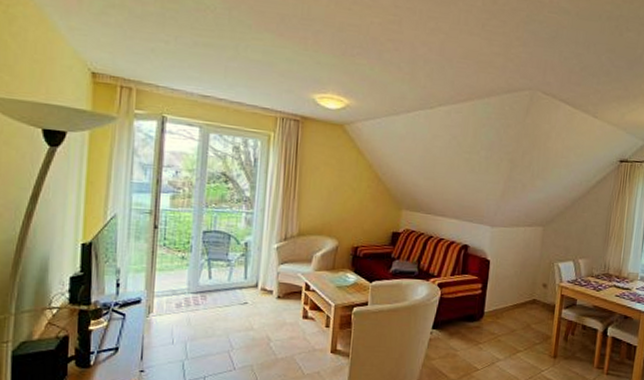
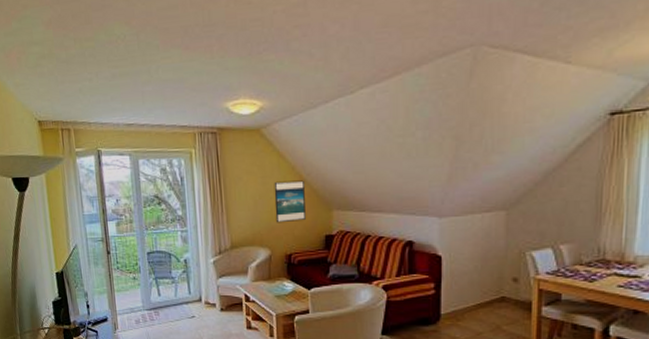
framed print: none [347,176,379,216] -> present [274,180,306,223]

